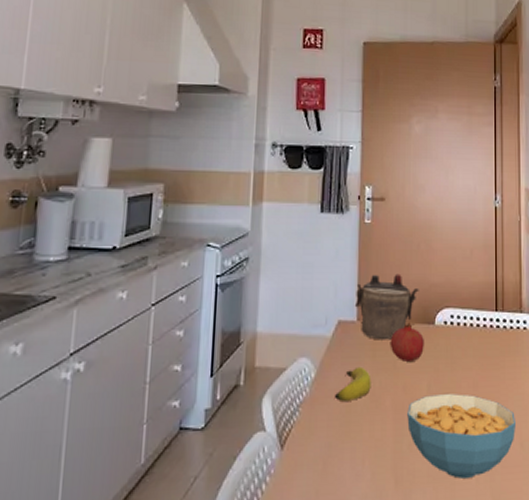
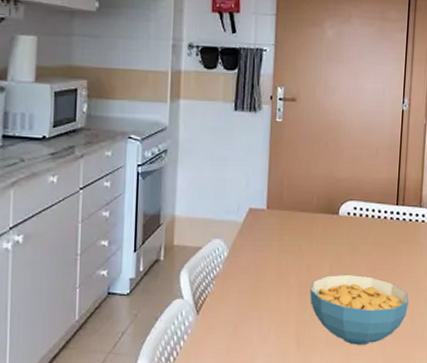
banana: present [335,366,371,401] -> none [245,248,279,277]
teapot: present [354,274,419,340] -> none [264,168,325,227]
fruit: present [390,322,424,362] -> none [296,212,328,246]

